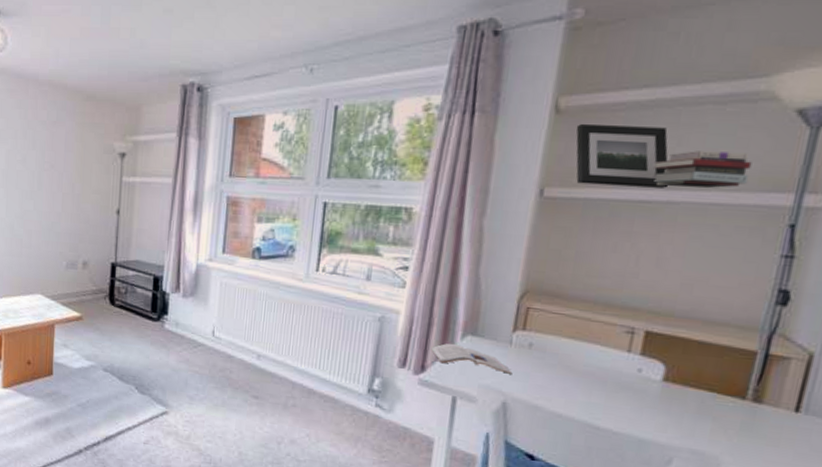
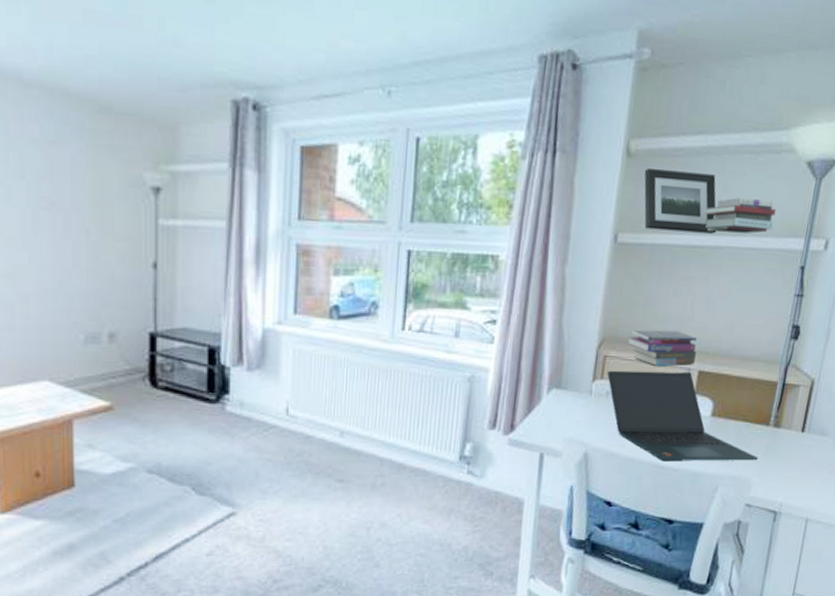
magazine: present [429,343,513,374] -> none [518,398,593,424]
laptop: none [530,322,731,437] -> present [607,370,759,461]
books: none [555,283,643,324] -> present [627,329,697,366]

